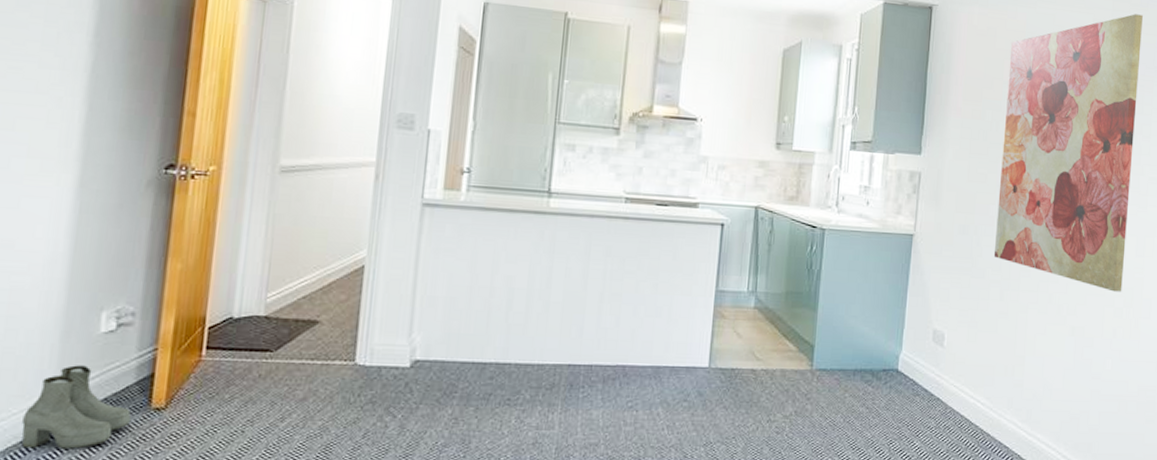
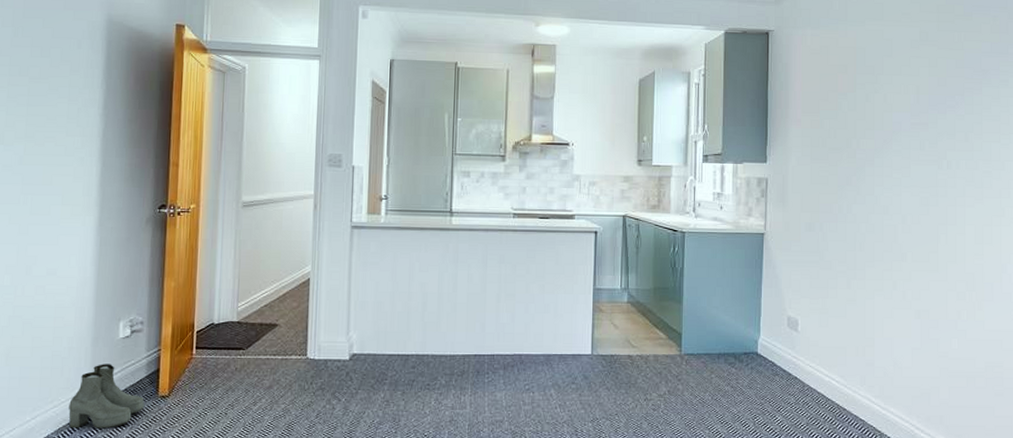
wall art: present [993,14,1143,292] -> none [839,23,967,277]

